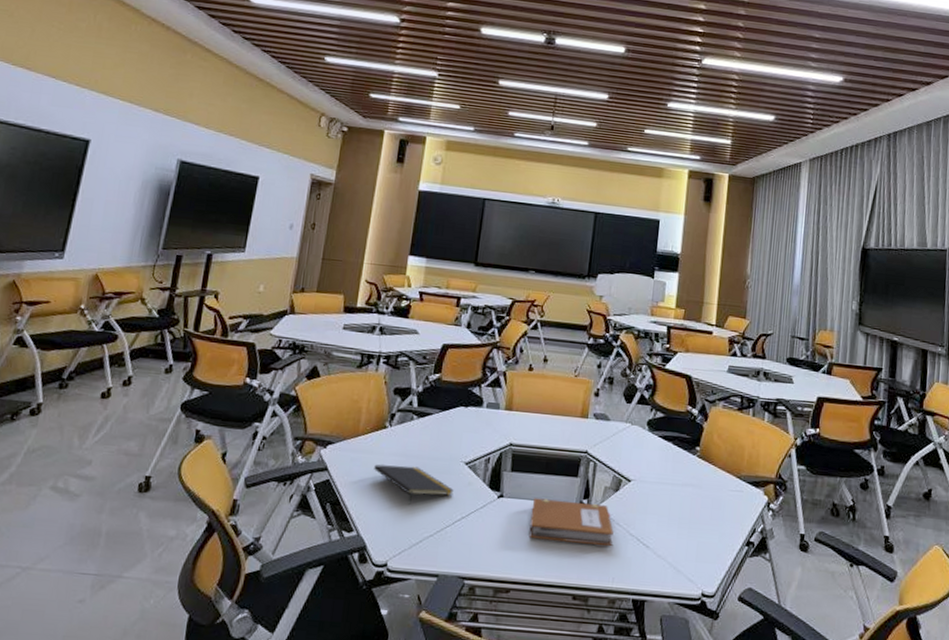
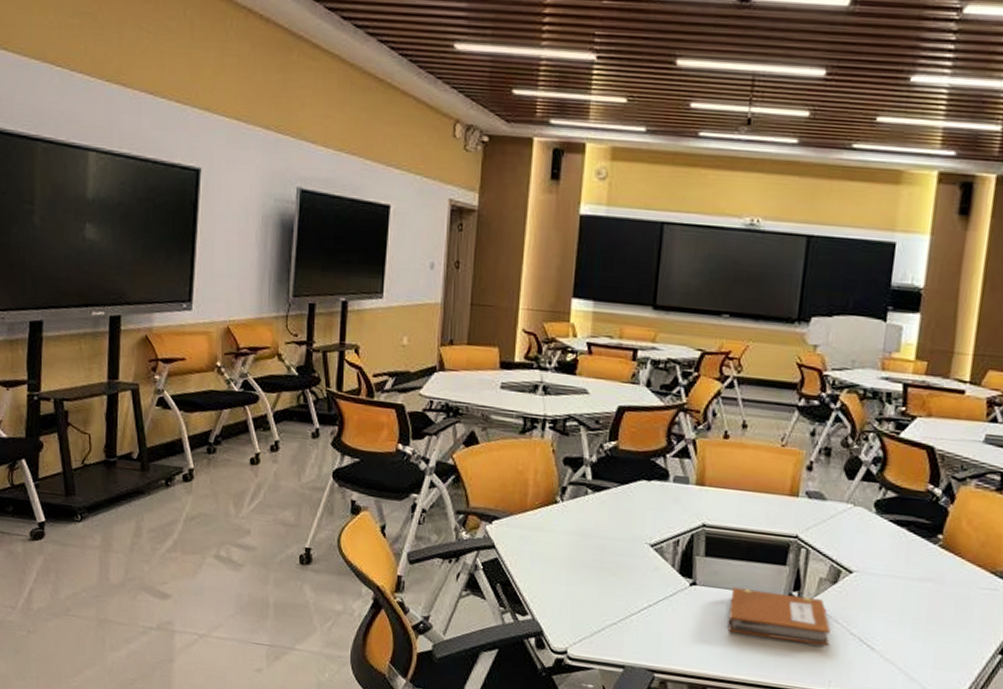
notepad: present [374,464,454,506] -> none [546,543,638,590]

